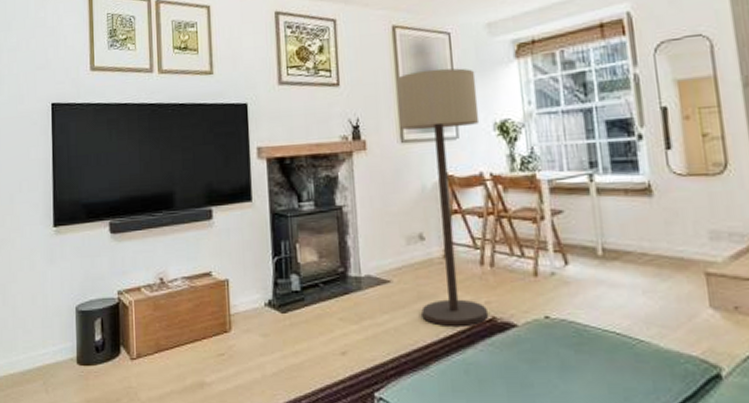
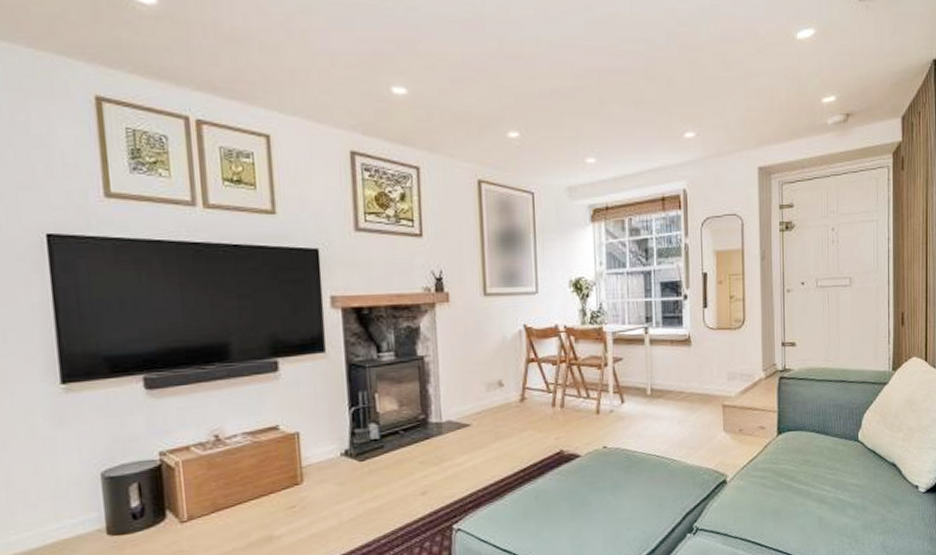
floor lamp: present [396,68,488,326] -> none [481,226,557,462]

